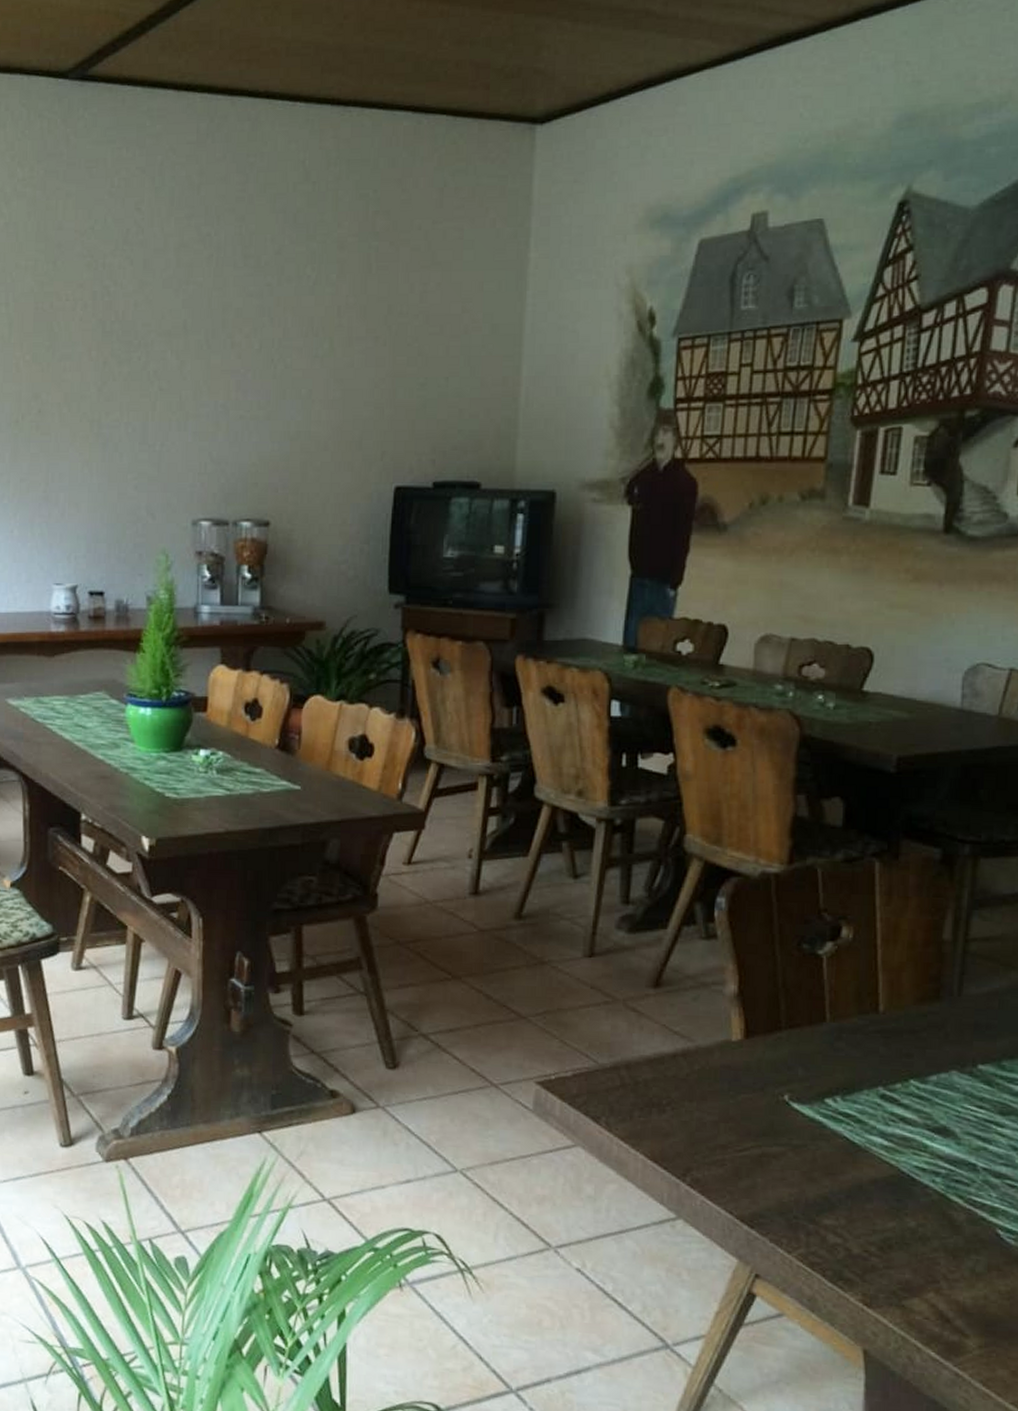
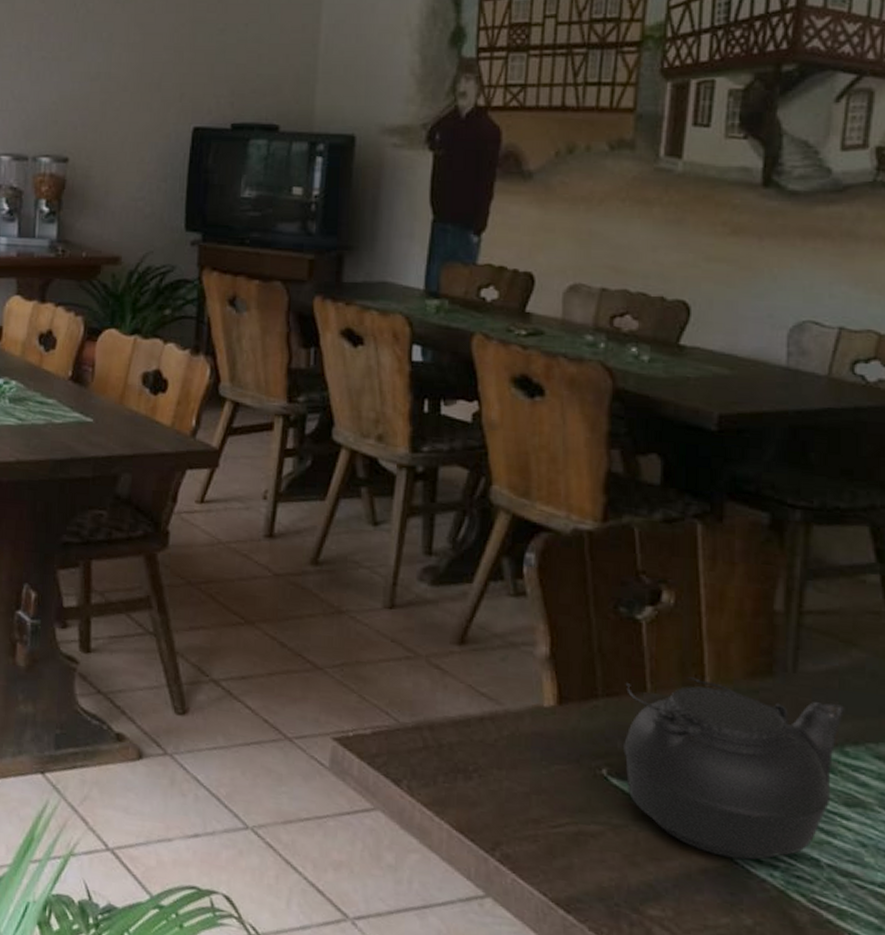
teapot: none [804,1005,1003,1169] -> present [624,676,845,860]

